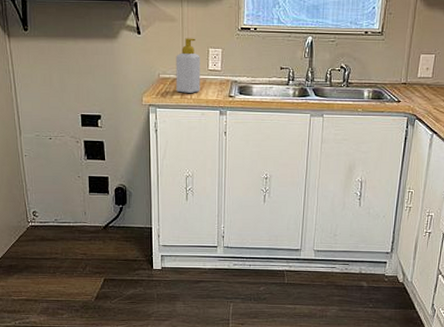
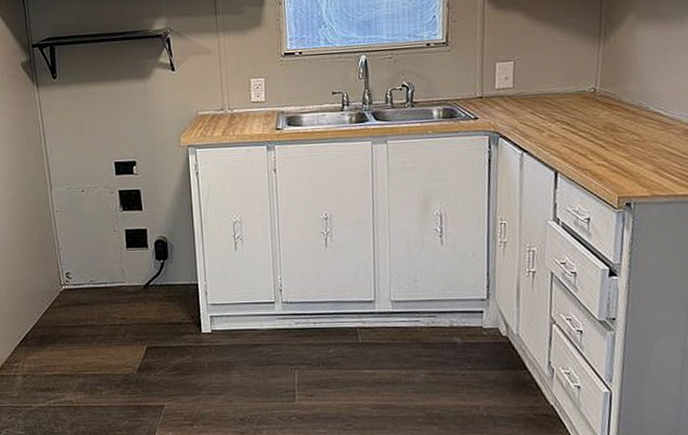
soap bottle: present [176,38,200,93] -> none [214,69,244,130]

